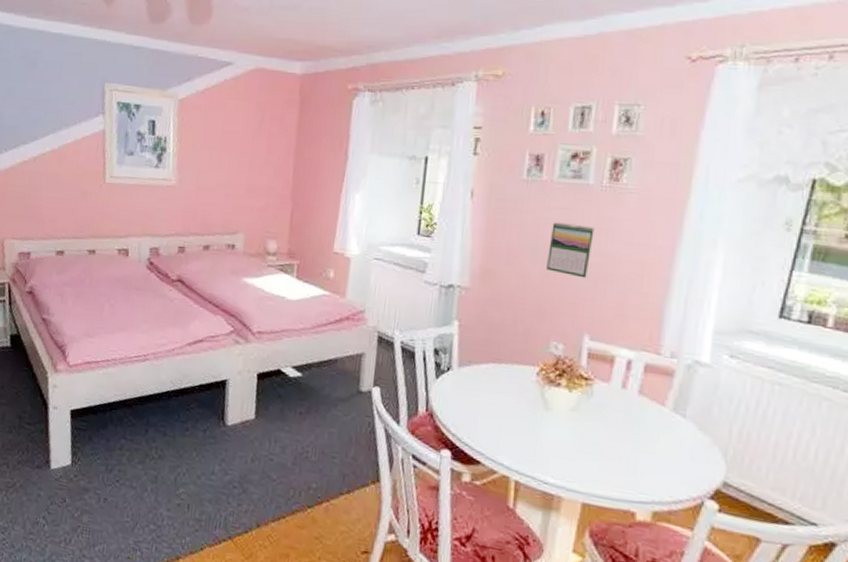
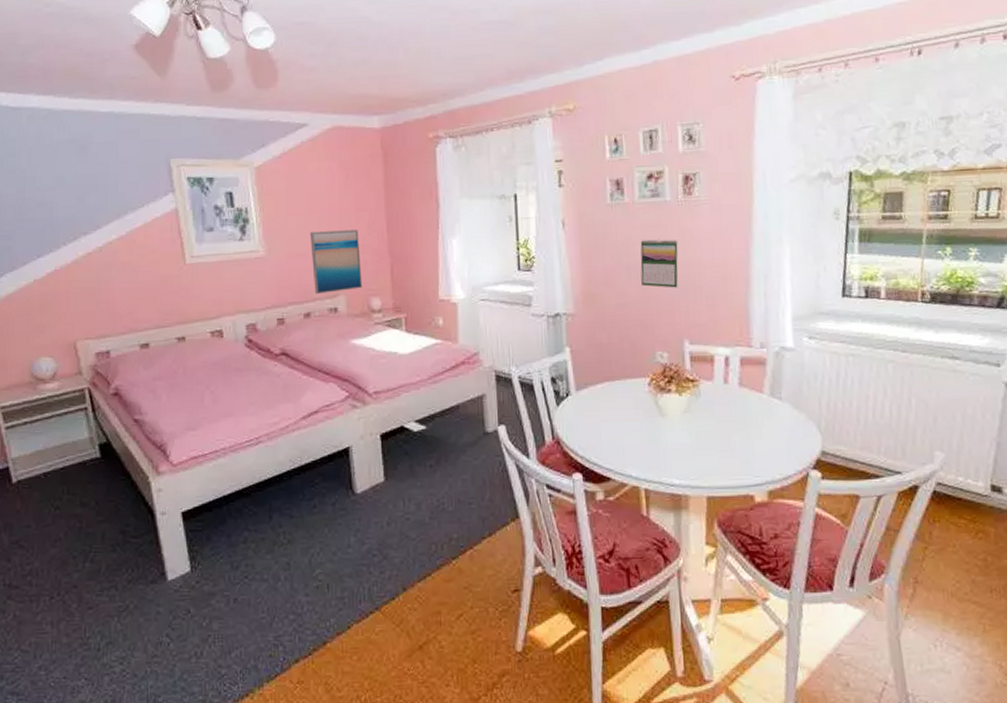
wall art: none [216,168,266,230] -> present [310,230,362,295]

